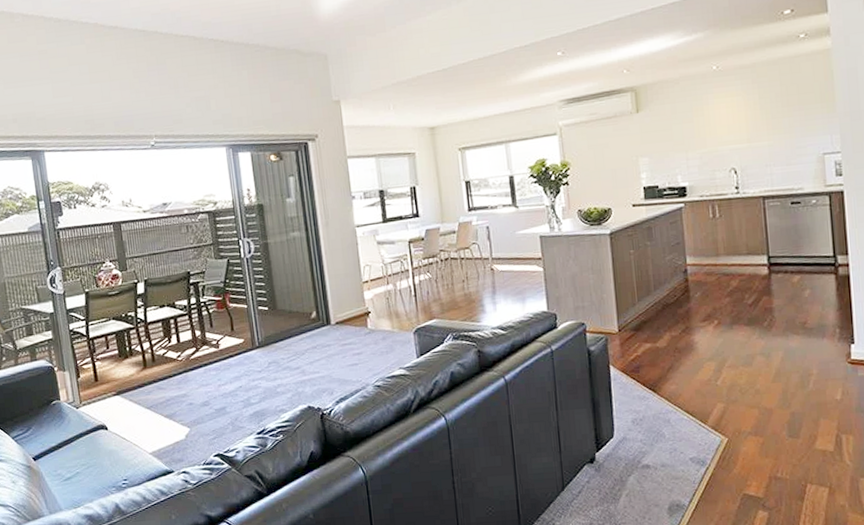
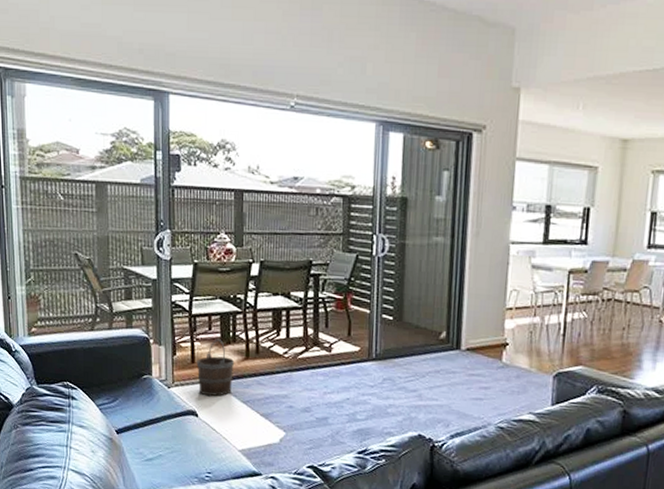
bucket: none [99,355,135,409] -> present [196,339,234,397]

